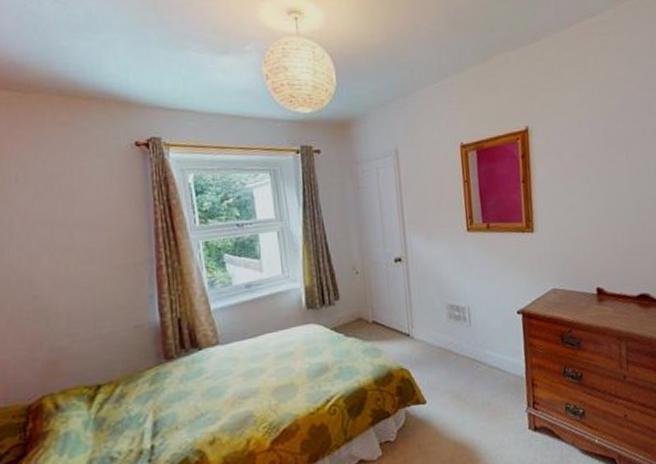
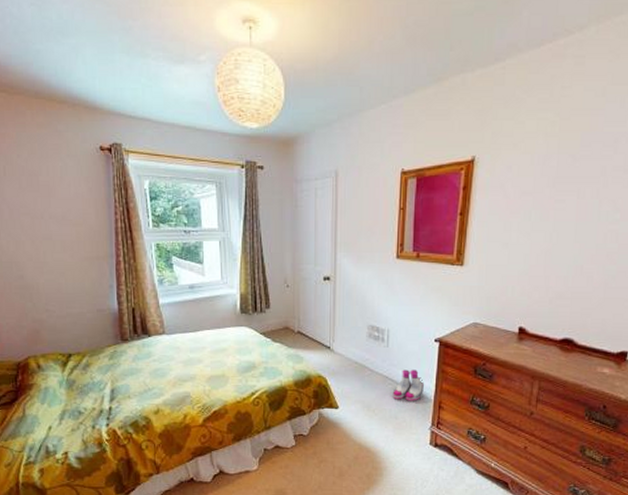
boots: none [482,347,514,384] -> present [392,369,424,401]

